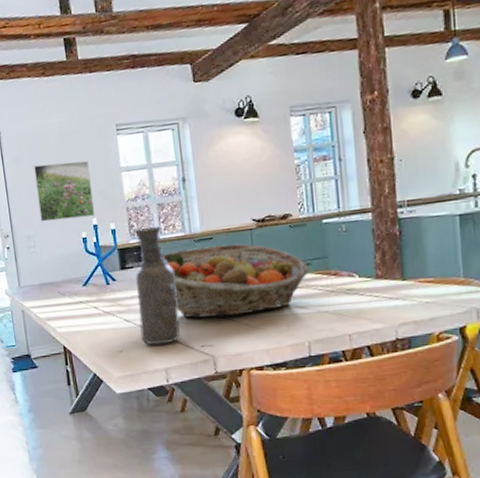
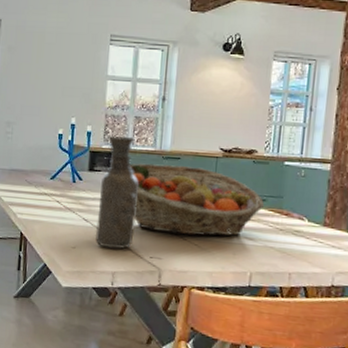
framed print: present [33,160,95,222] -> none [23,58,78,116]

